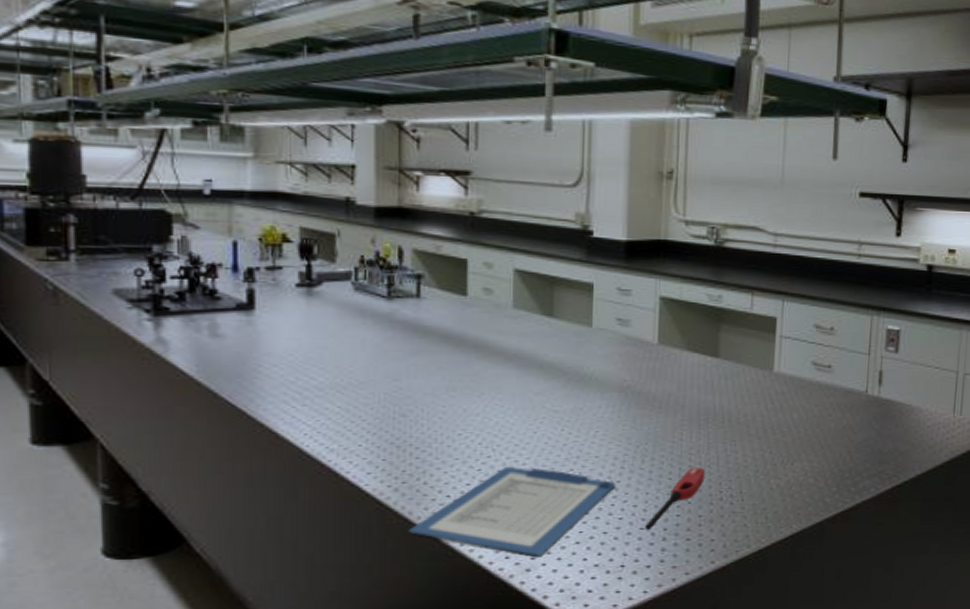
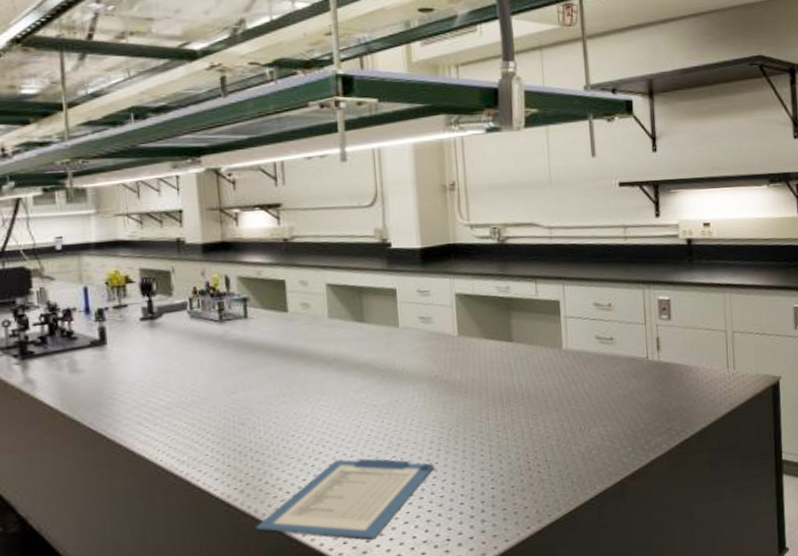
lighter: present [645,467,705,531] -> none [464,442,513,505]

